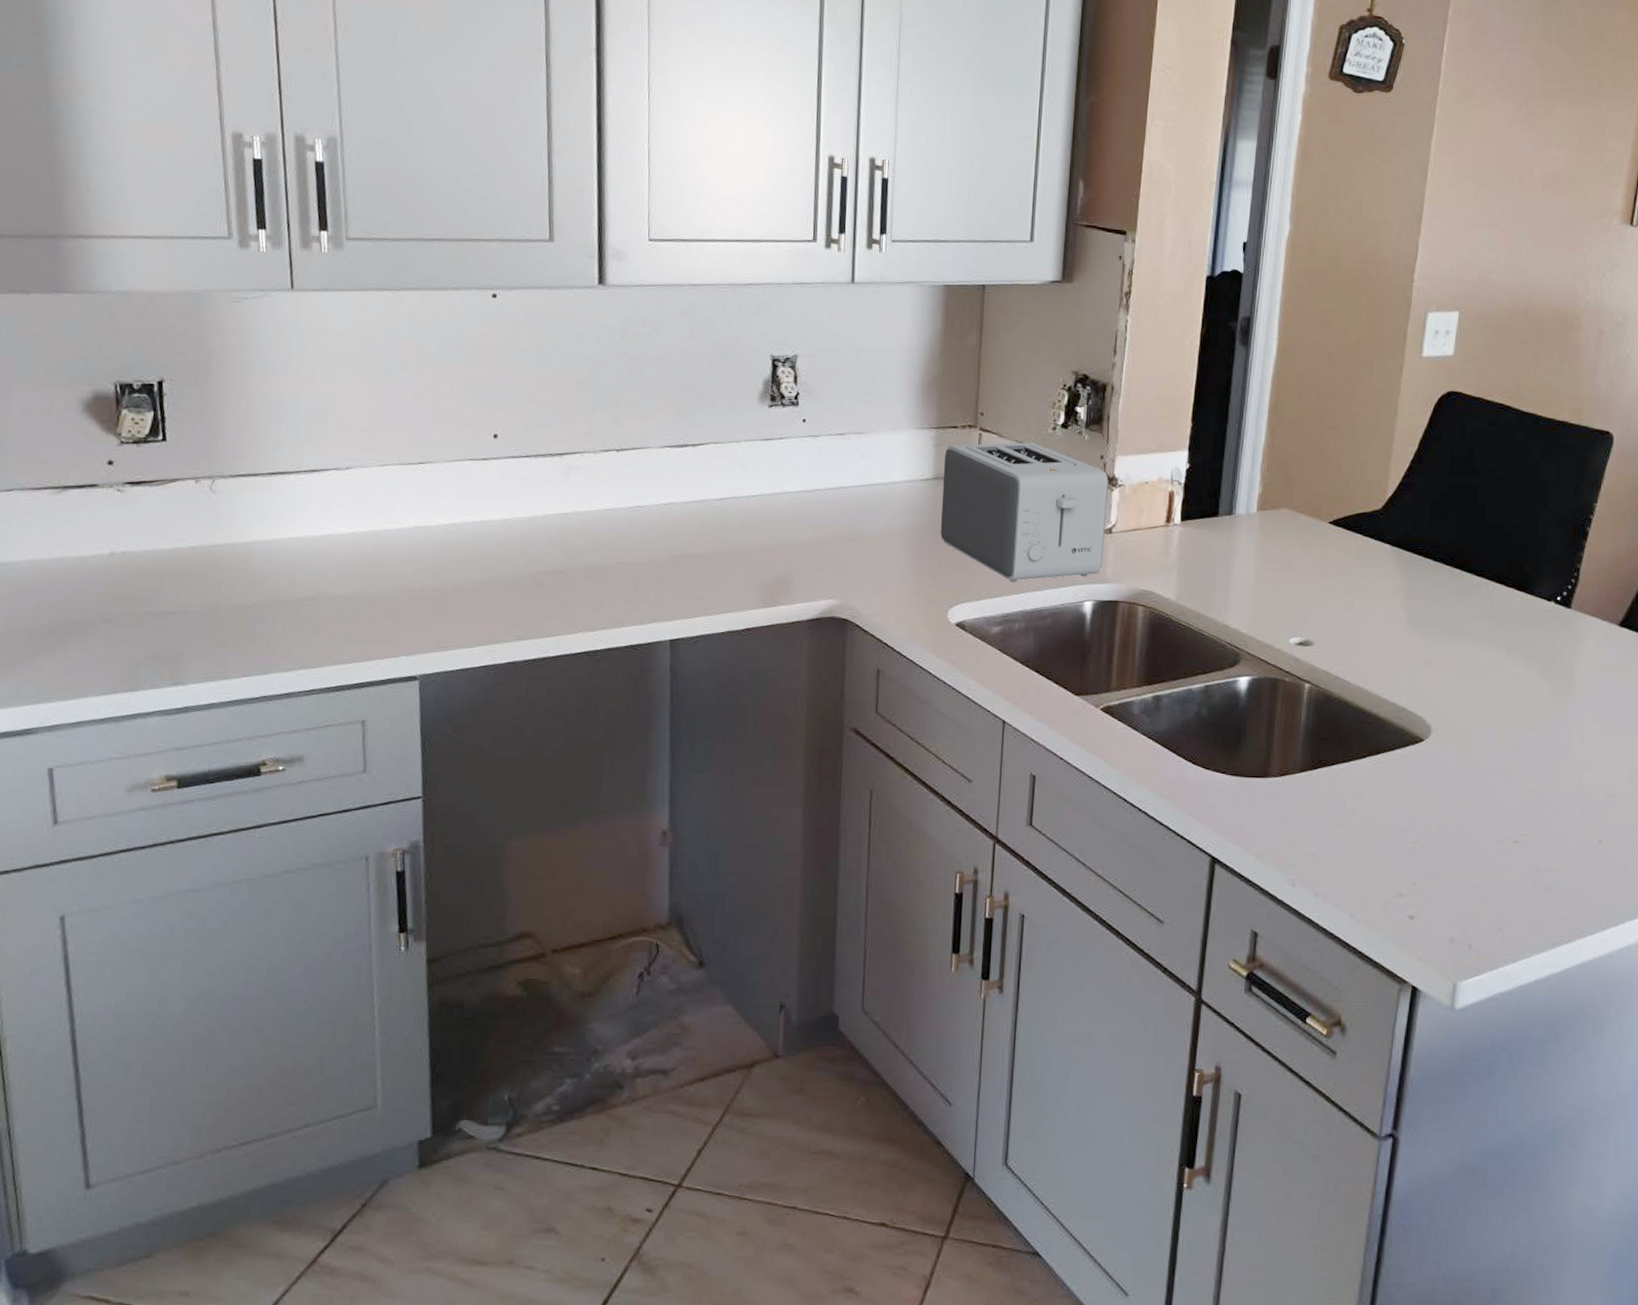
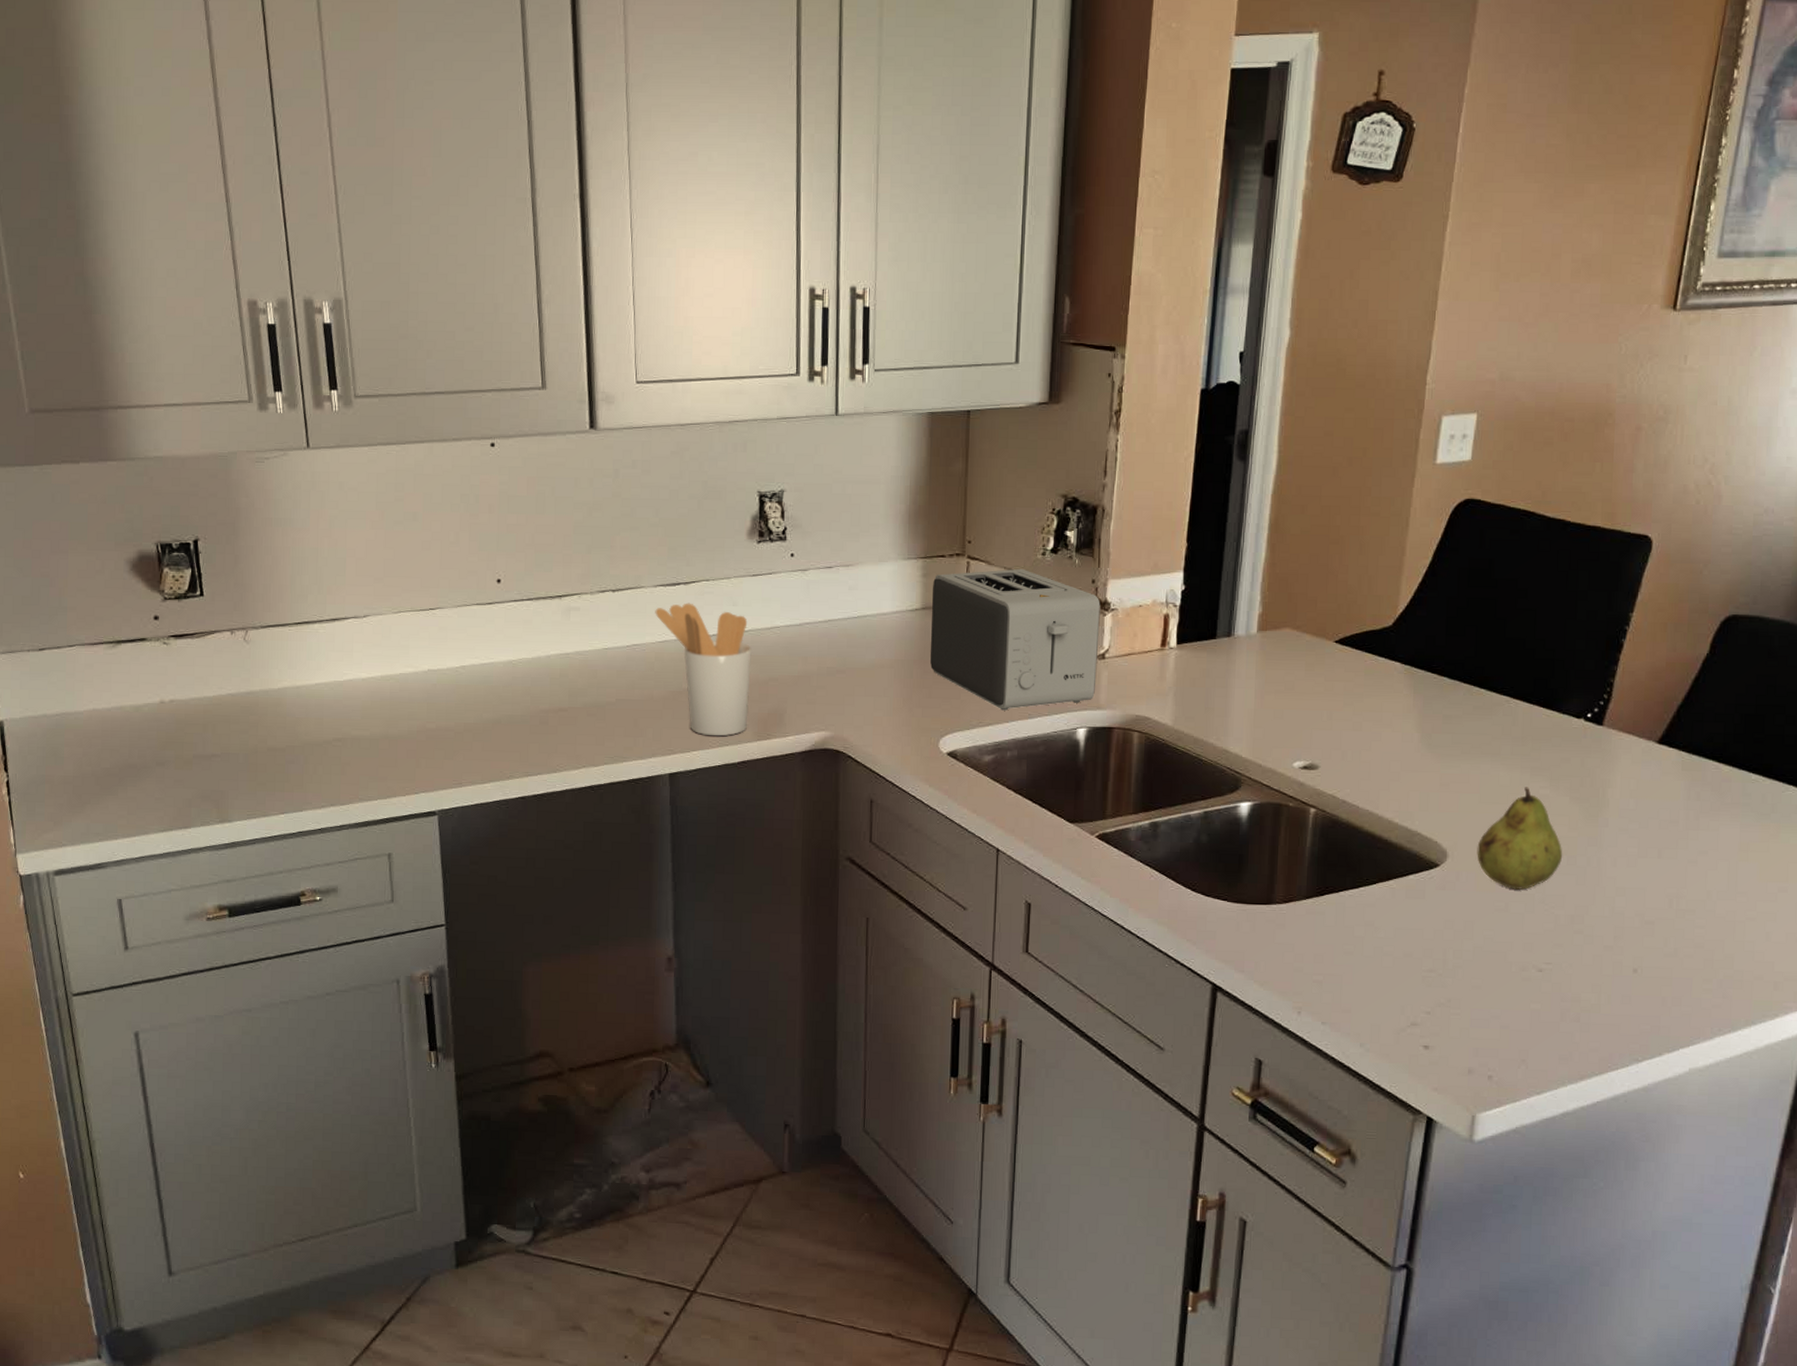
utensil holder: none [660,465,761,603] -> present [655,603,753,737]
fruit: none [1458,665,1536,764] -> present [1477,787,1563,890]

